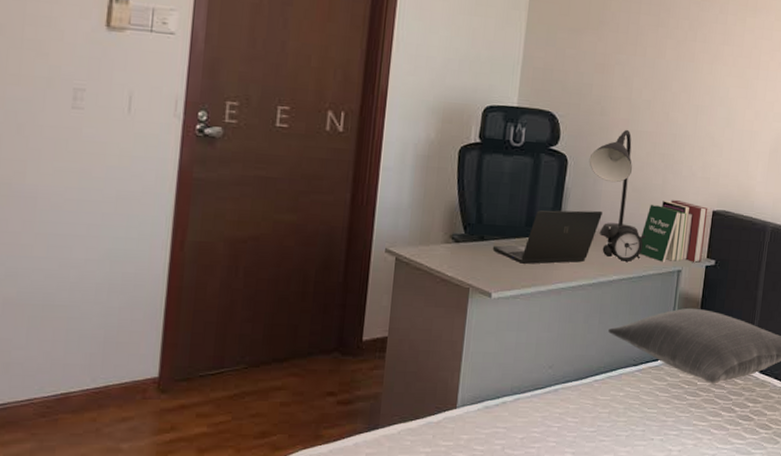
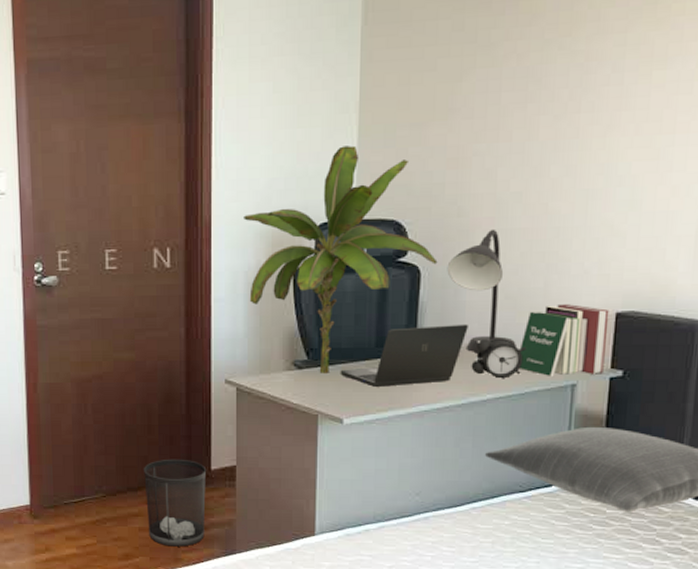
waste bin: none [290,328,358,423] -> present [144,459,207,547]
plant: none [416,38,582,248] -> present [244,145,438,373]

